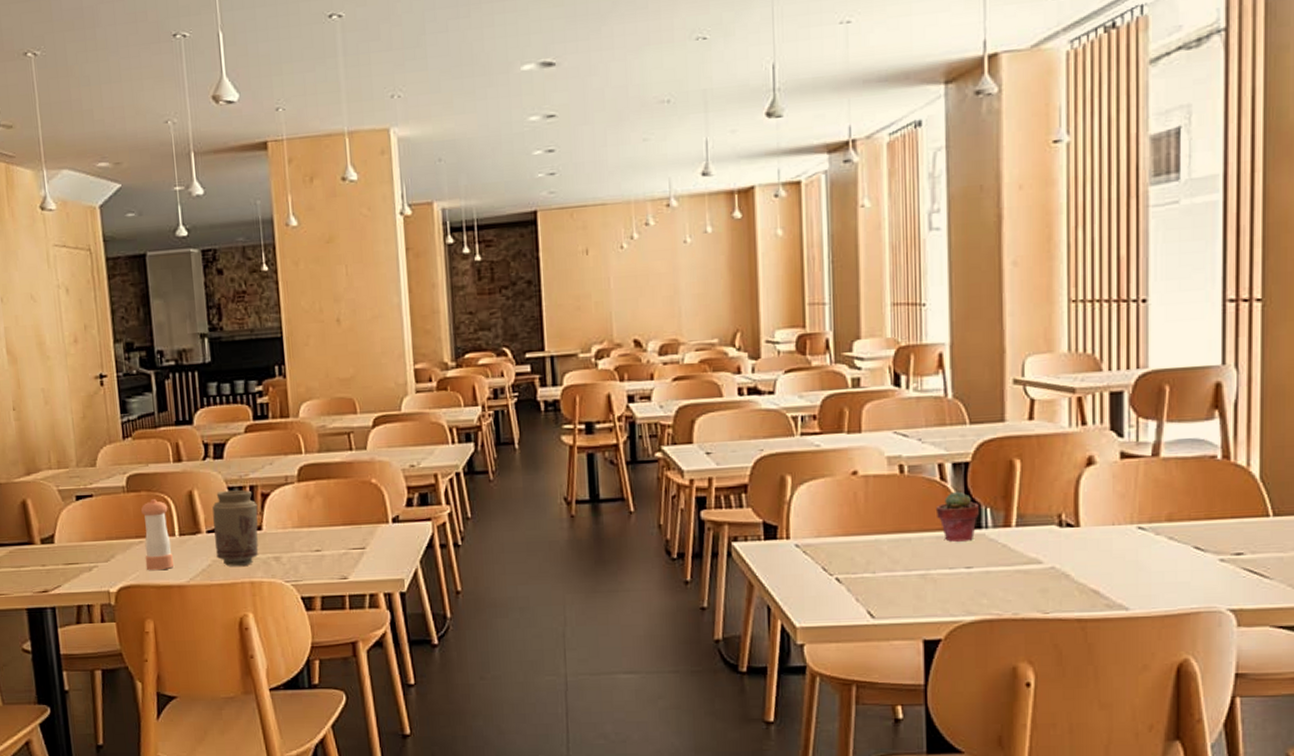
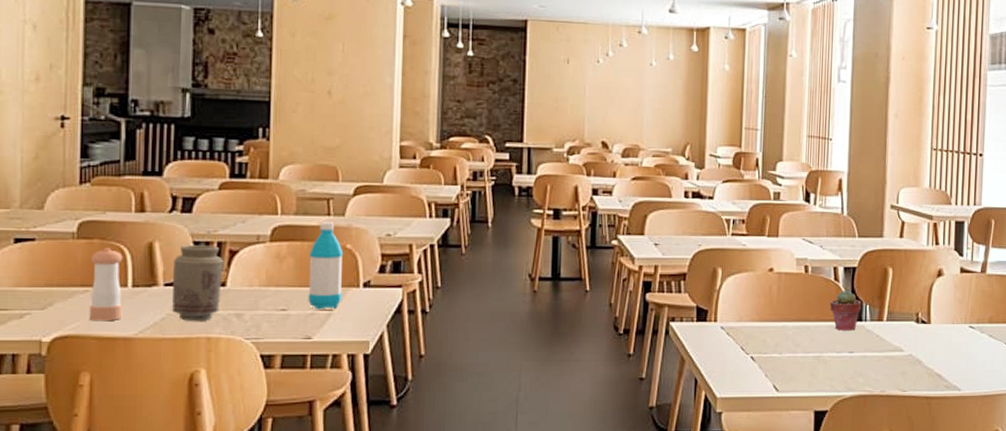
water bottle: none [336,457,373,549] -> present [308,222,344,310]

